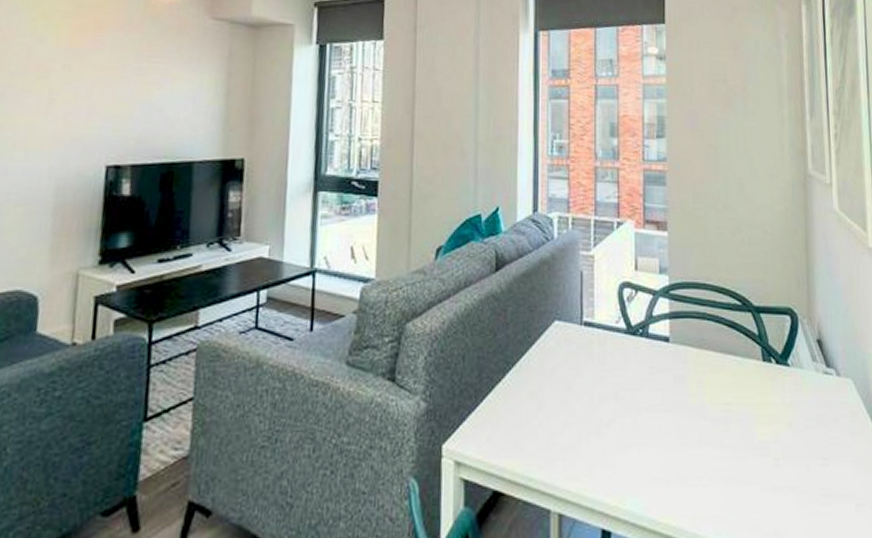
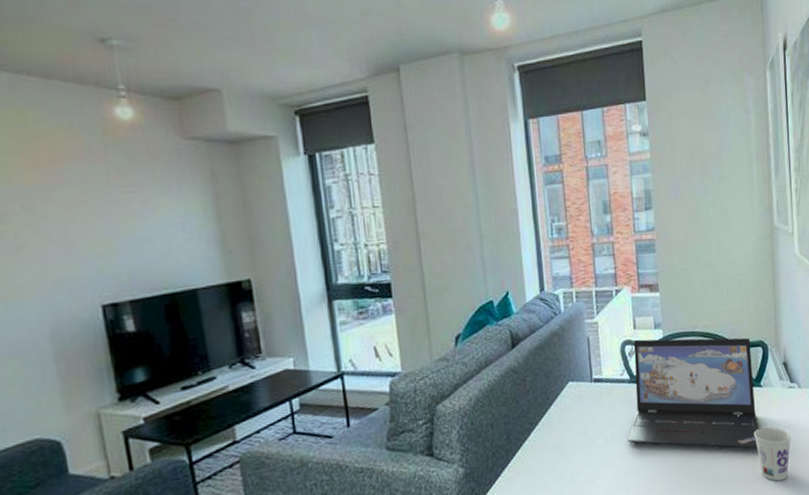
laptop: none [619,284,785,445] -> present [628,337,760,449]
cup: none [776,419,827,496] -> present [753,427,791,481]

